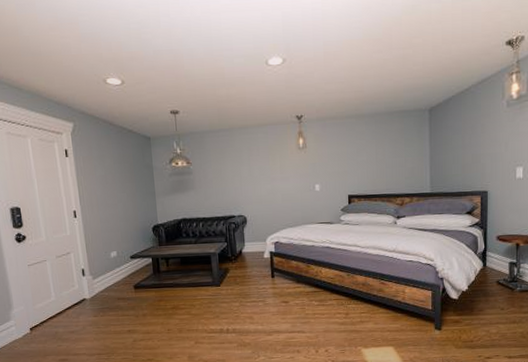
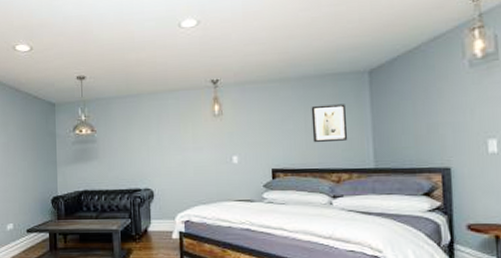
wall art: none [381,138,411,172] -> present [311,104,348,143]

